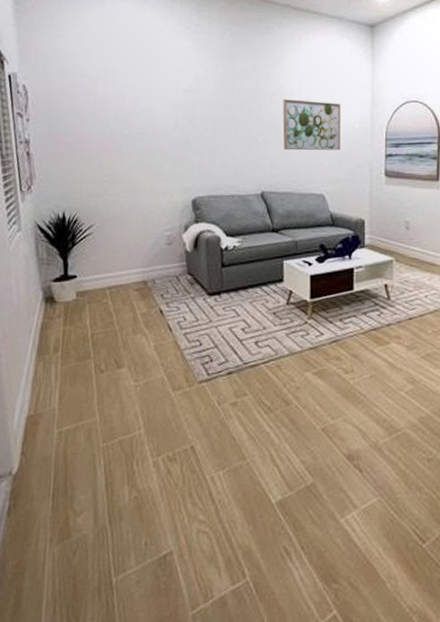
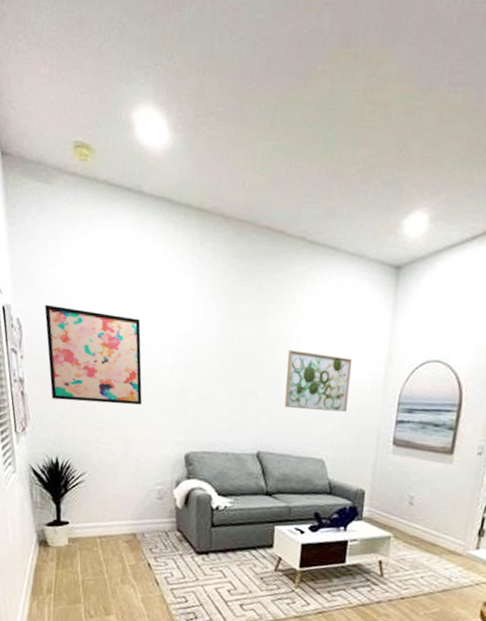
wall art: none [50,71,149,158] -> present [44,304,143,405]

